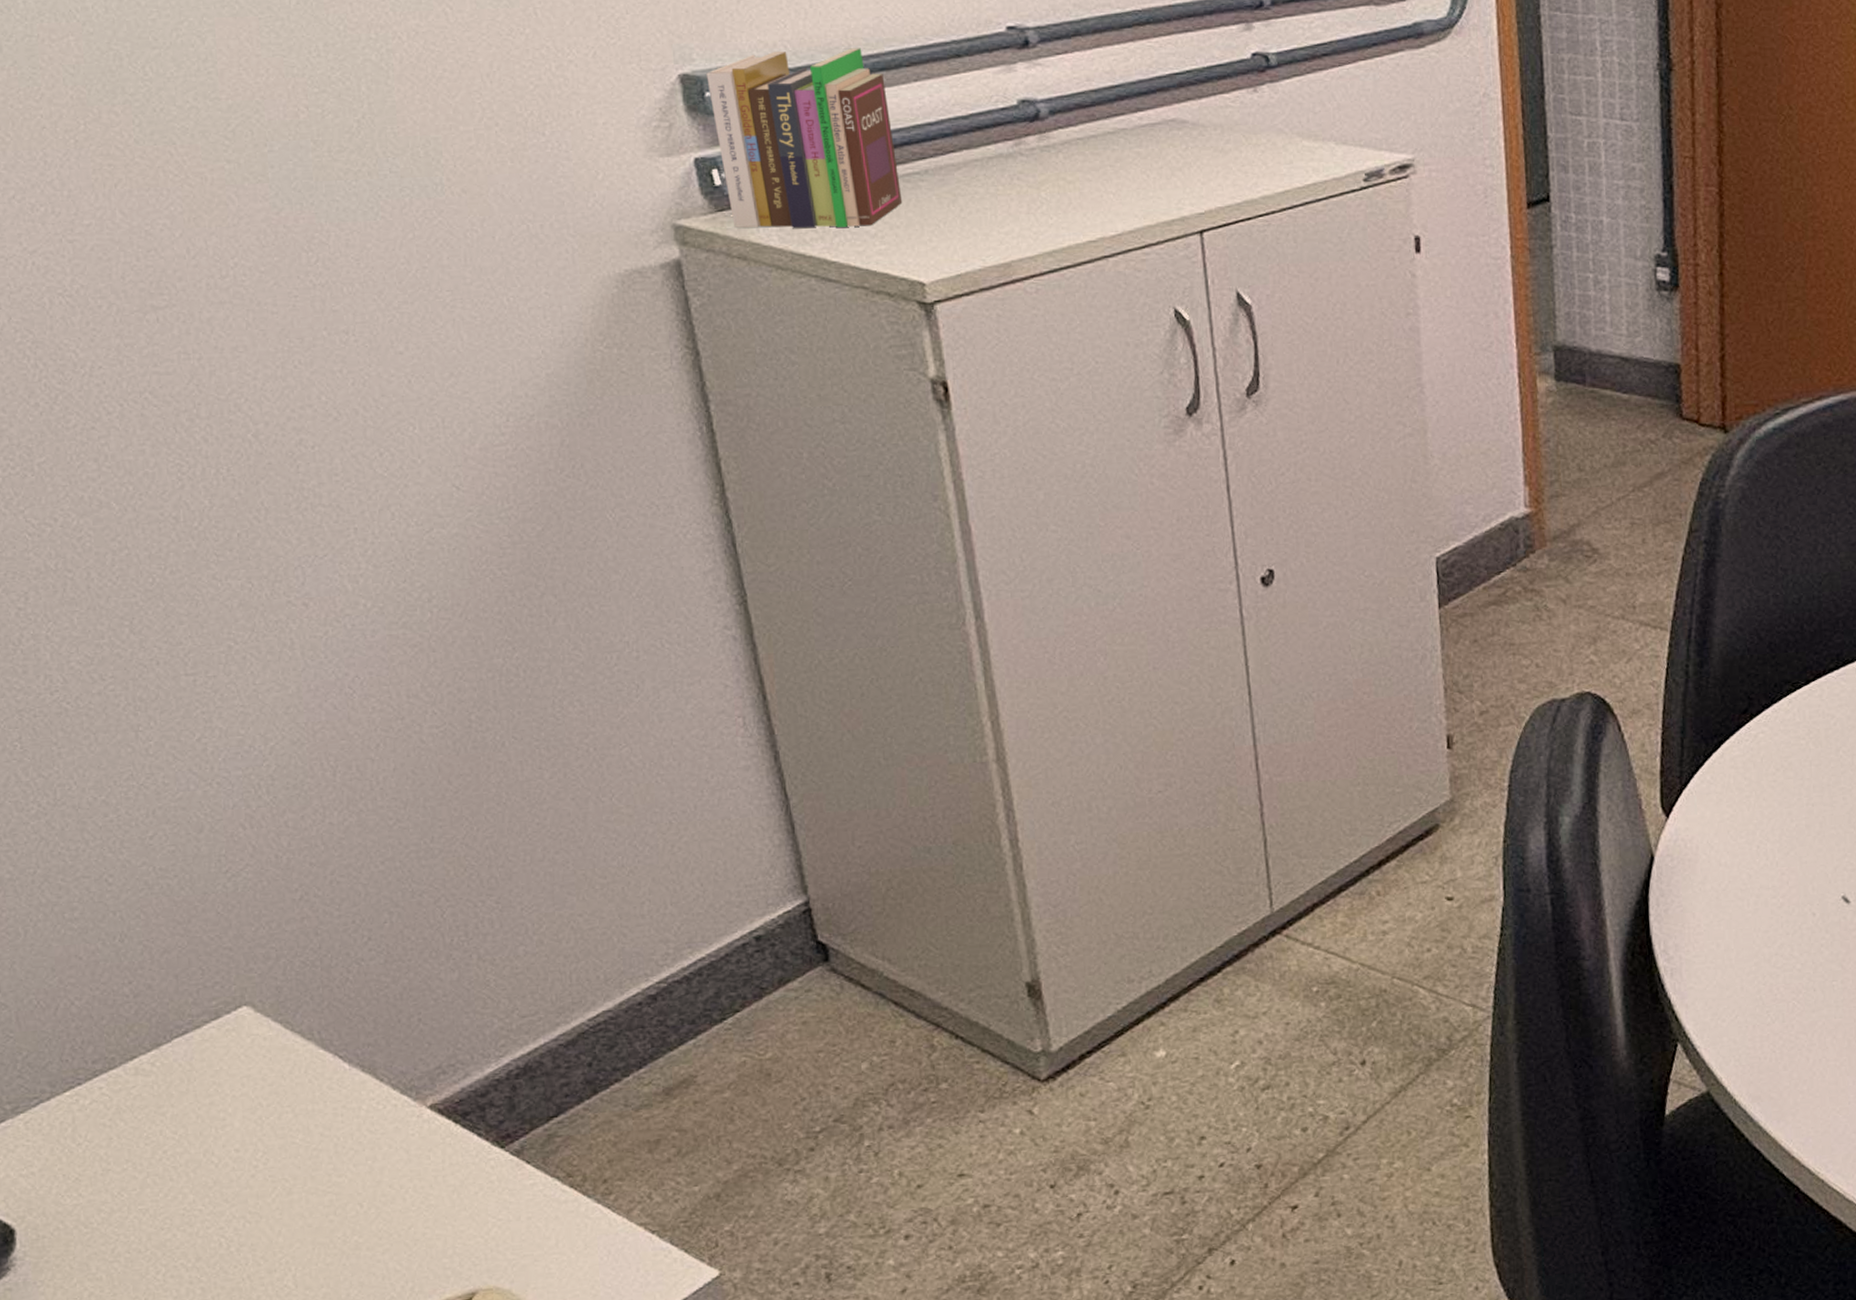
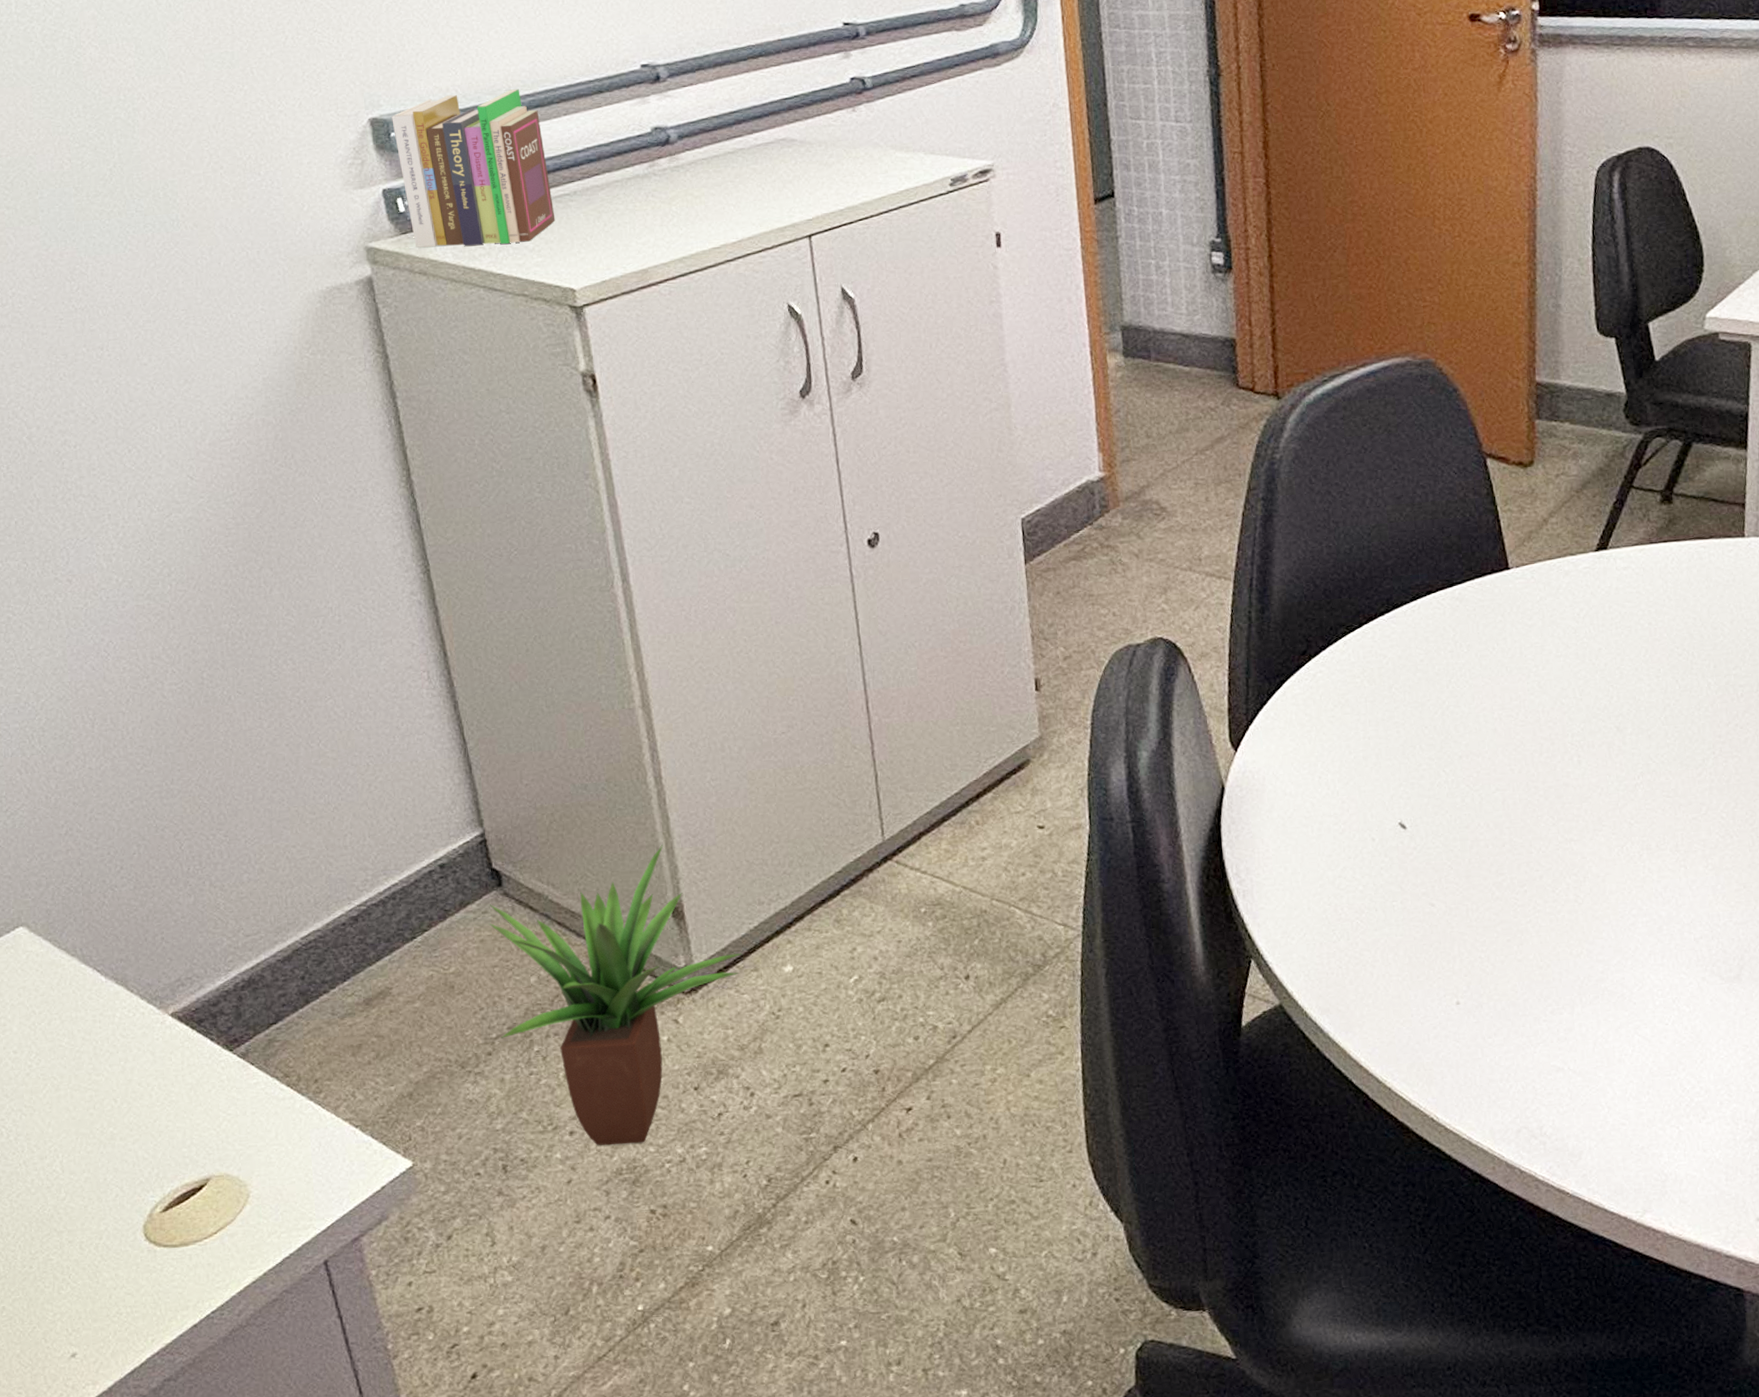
potted plant: none [813,915,1109,1250] -> present [489,845,743,1145]

